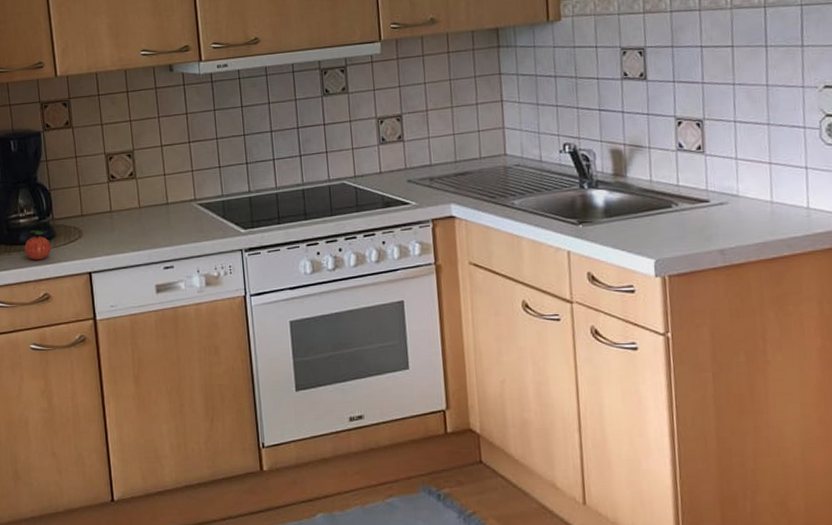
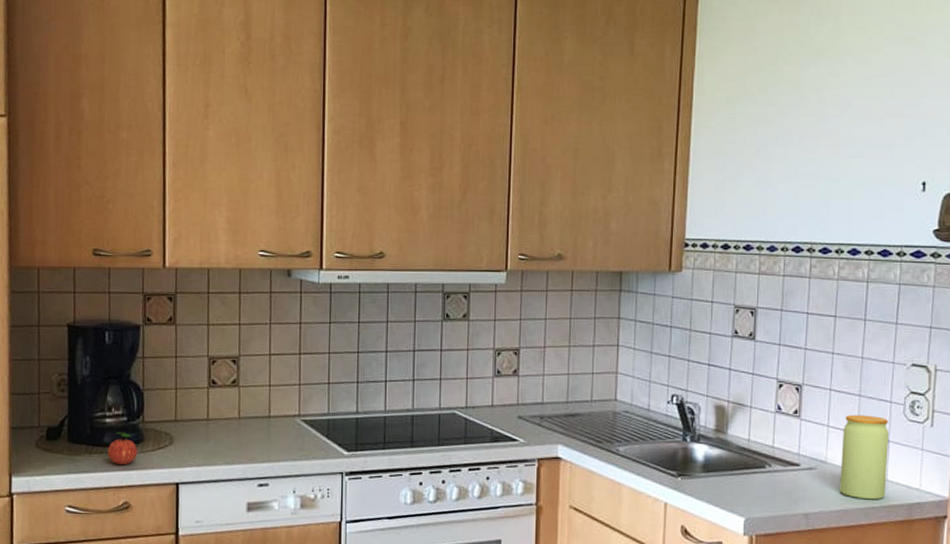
jar: none [753,143,809,230] -> present [840,414,890,500]

